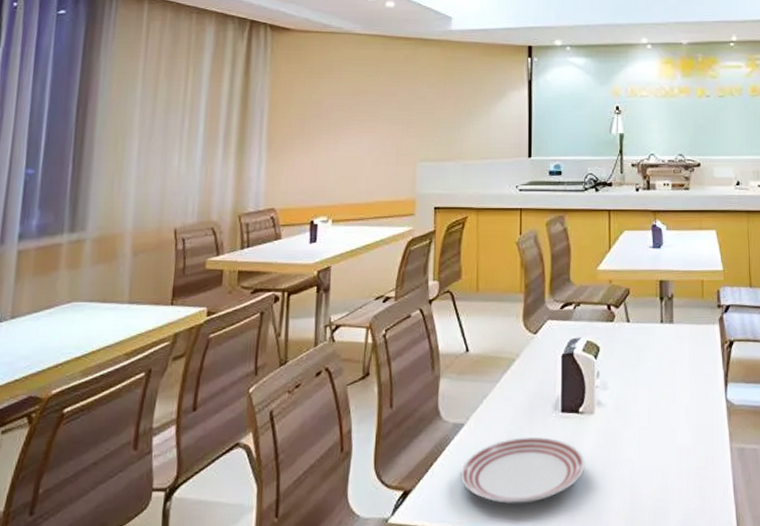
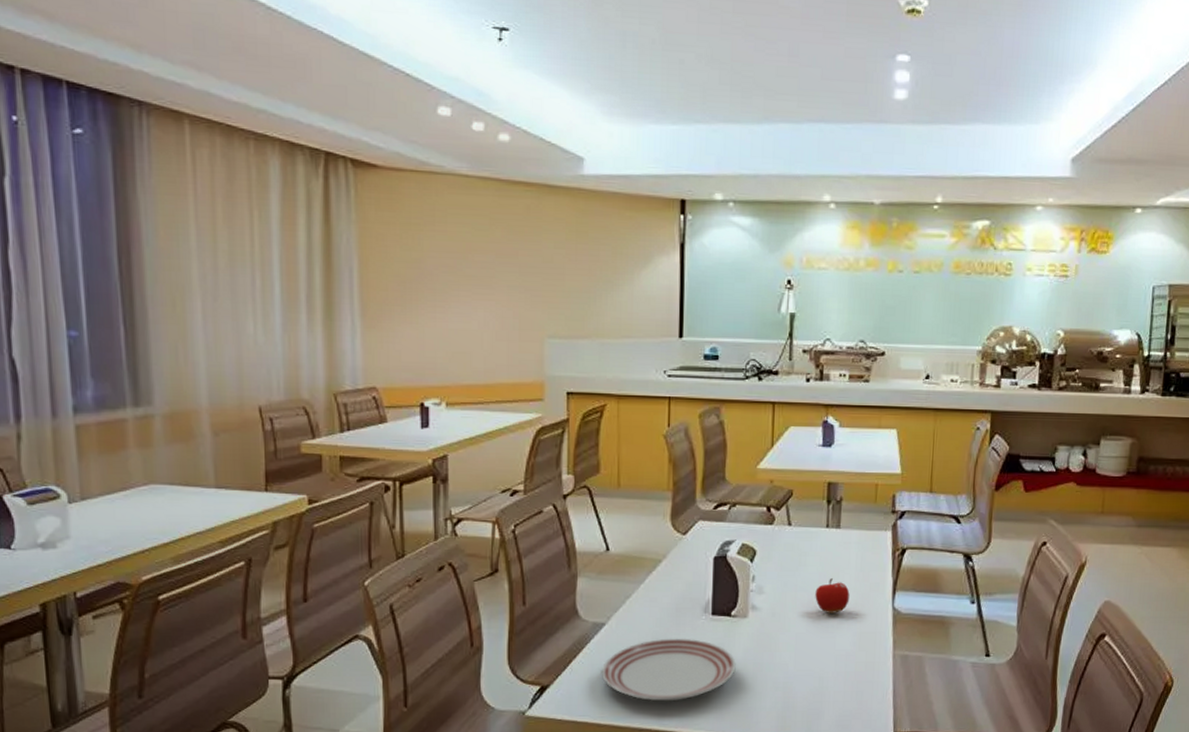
fruit: none [654,372,686,407] -> present [815,578,850,613]

